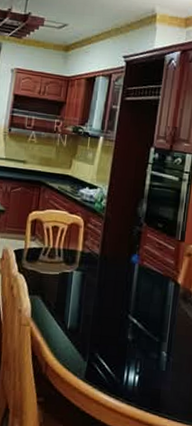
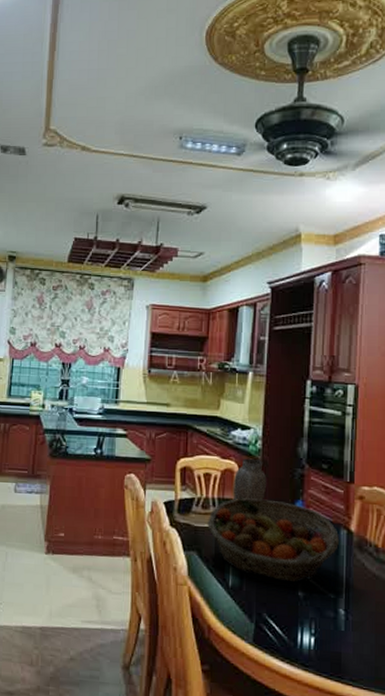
fruit basket: none [52,249,167,327] -> present [207,498,339,582]
vase: none [76,214,109,253] -> present [233,458,267,500]

